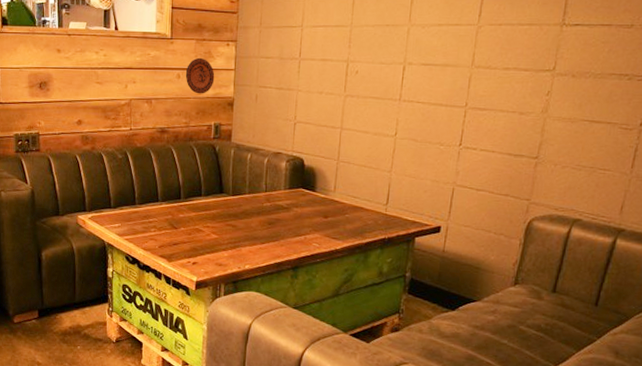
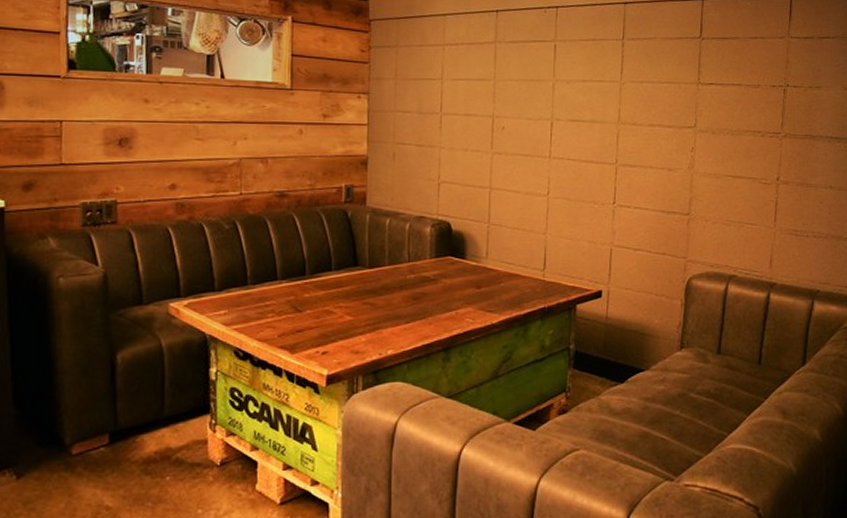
decorative plate: present [185,58,215,94] -> none [309,112,345,152]

